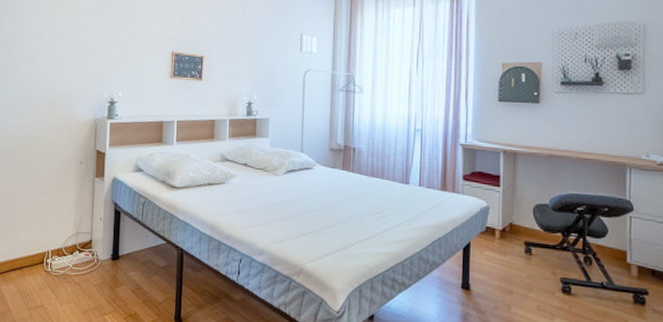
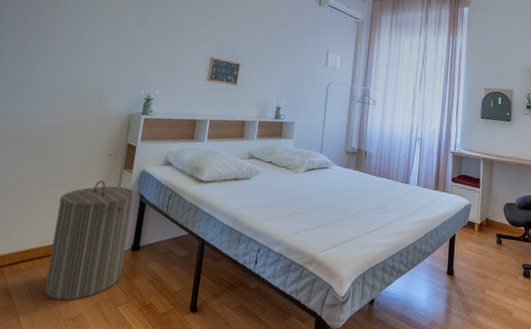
laundry hamper: none [35,189,108,308] -> present [44,180,135,301]

